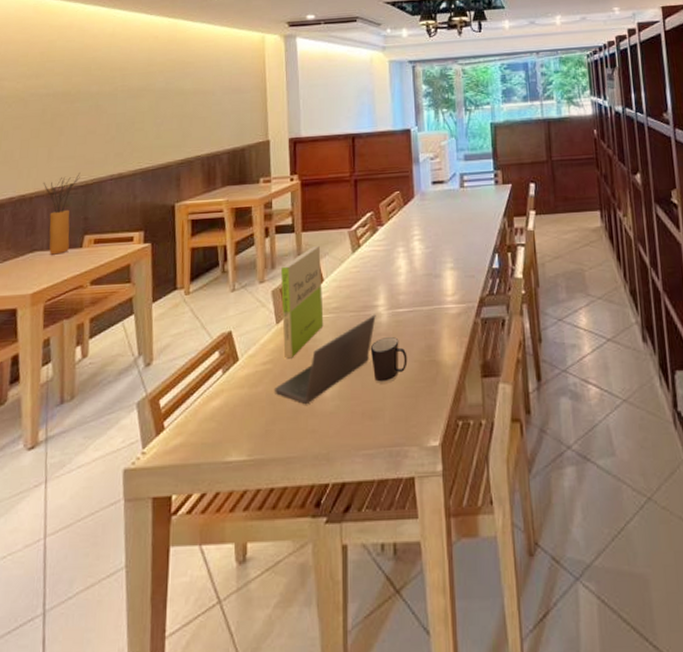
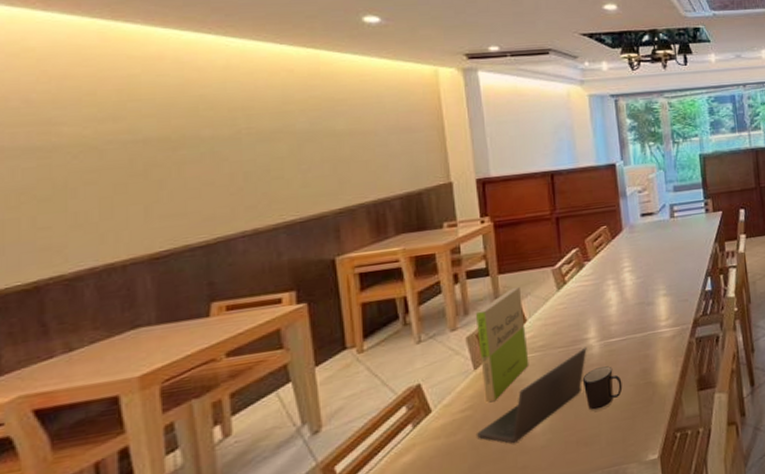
vase: present [43,173,81,255] -> none [140,232,197,330]

